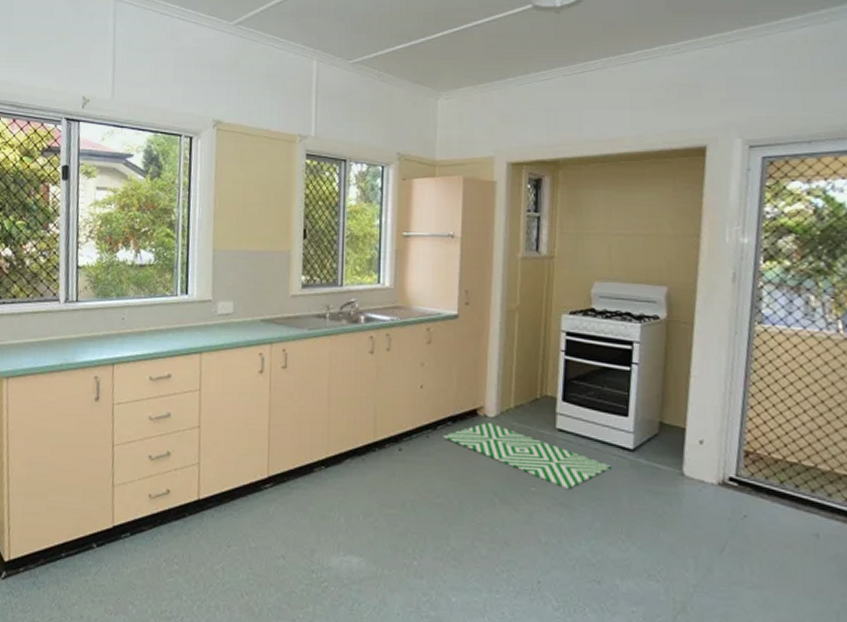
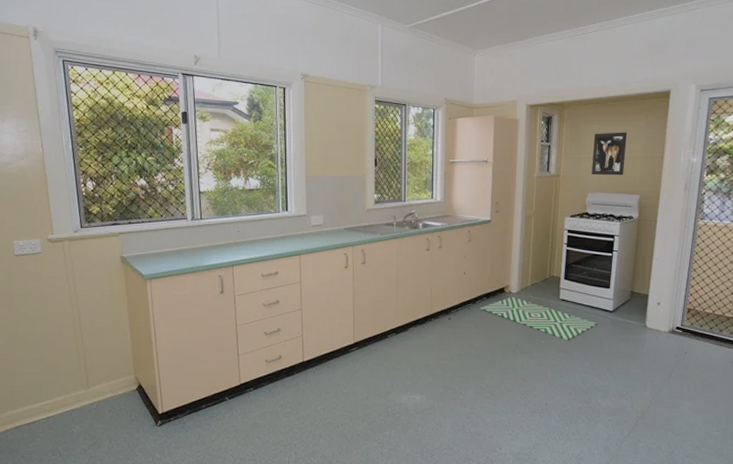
wall art: none [597,200,648,260] -> present [591,132,628,176]

